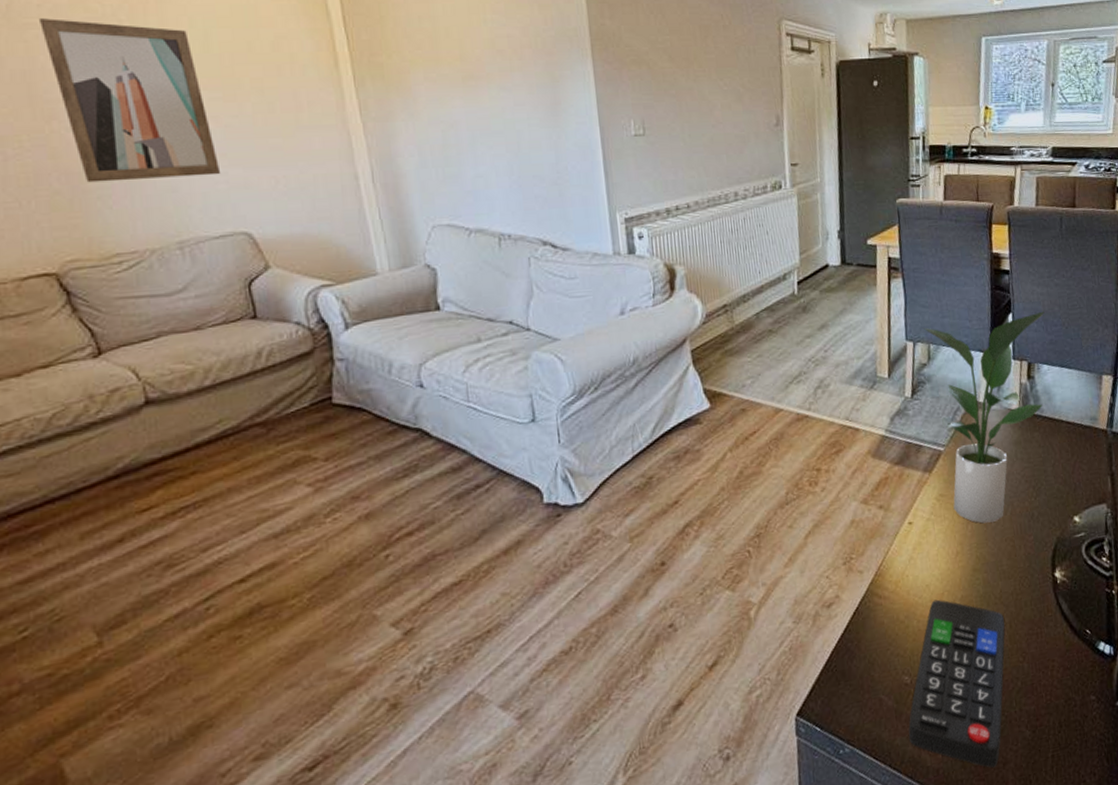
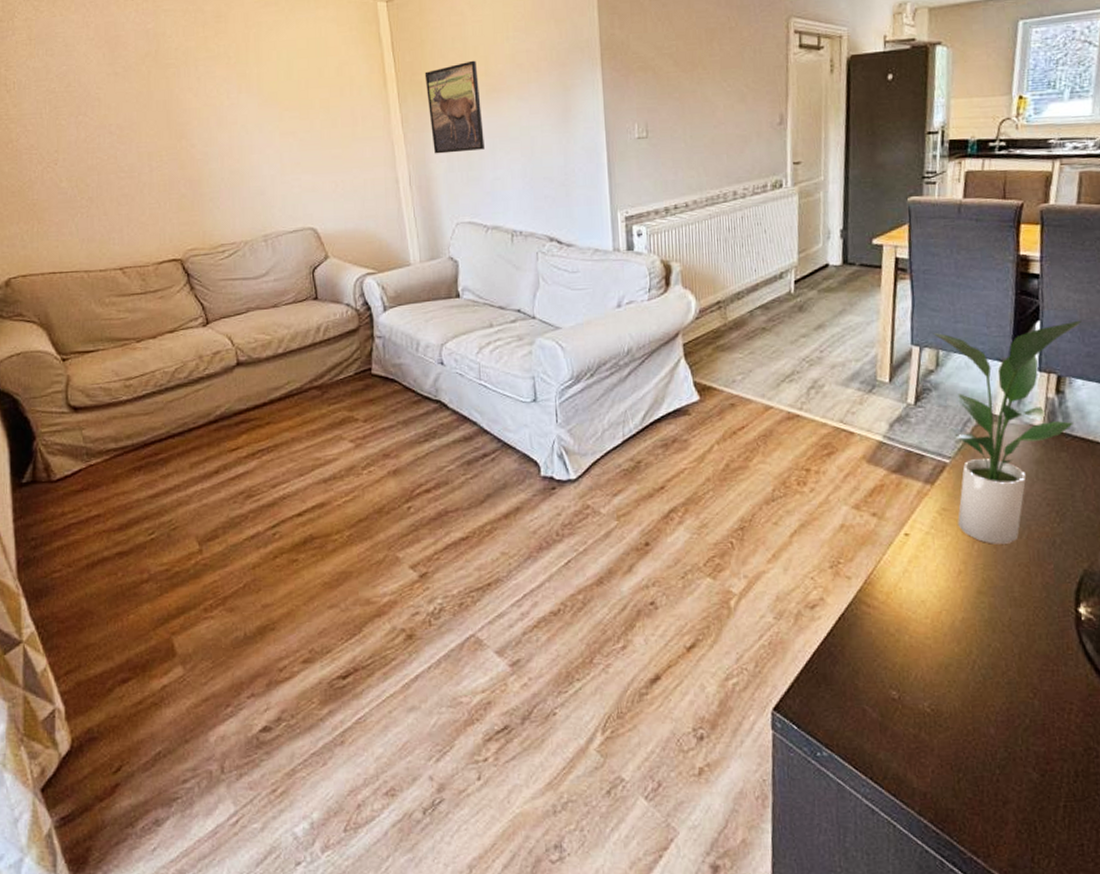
wall art: present [40,18,221,183] -> none [176,58,296,188]
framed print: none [386,43,463,147] -> present [424,60,485,154]
remote control: present [908,599,1005,768] -> none [893,617,1014,803]

